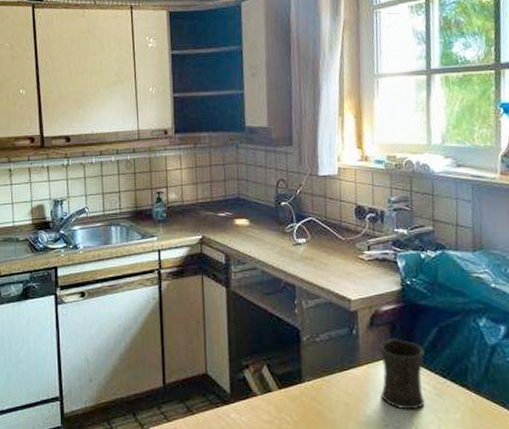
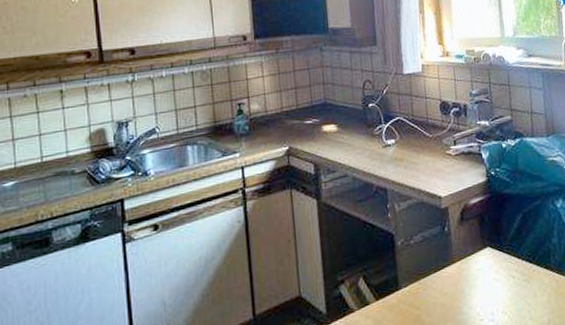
mug: present [378,338,425,410] -> none [470,230,515,301]

